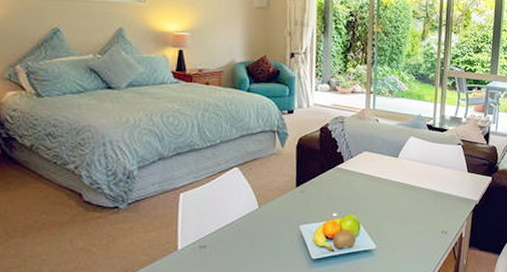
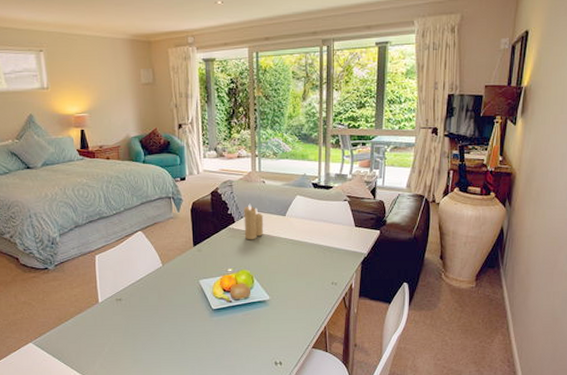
candle: none [353,142,375,182] -> present [243,203,264,240]

